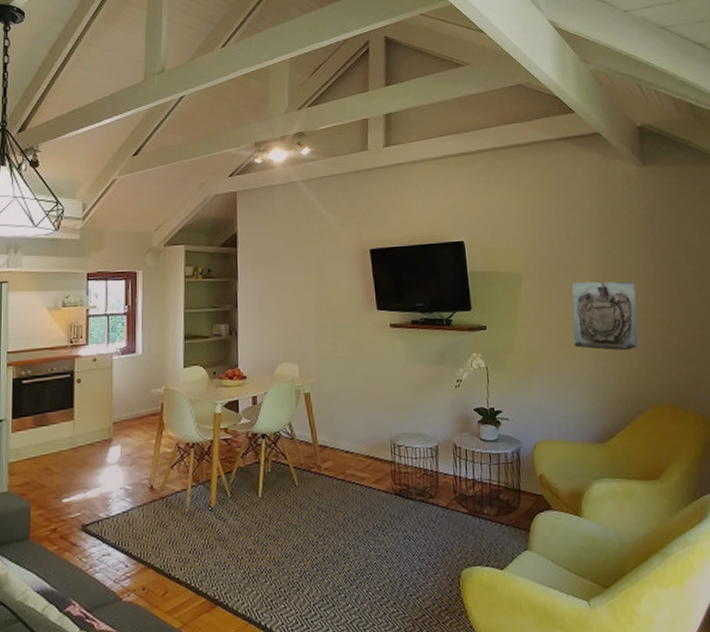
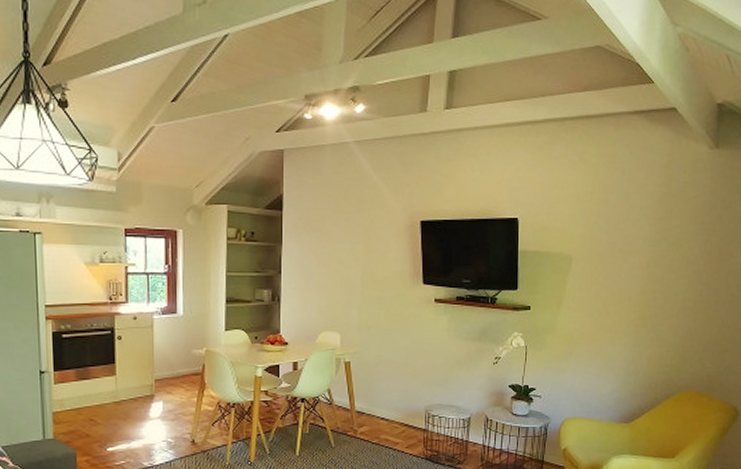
wall sculpture: present [572,281,638,351] -> none [615,268,685,338]

